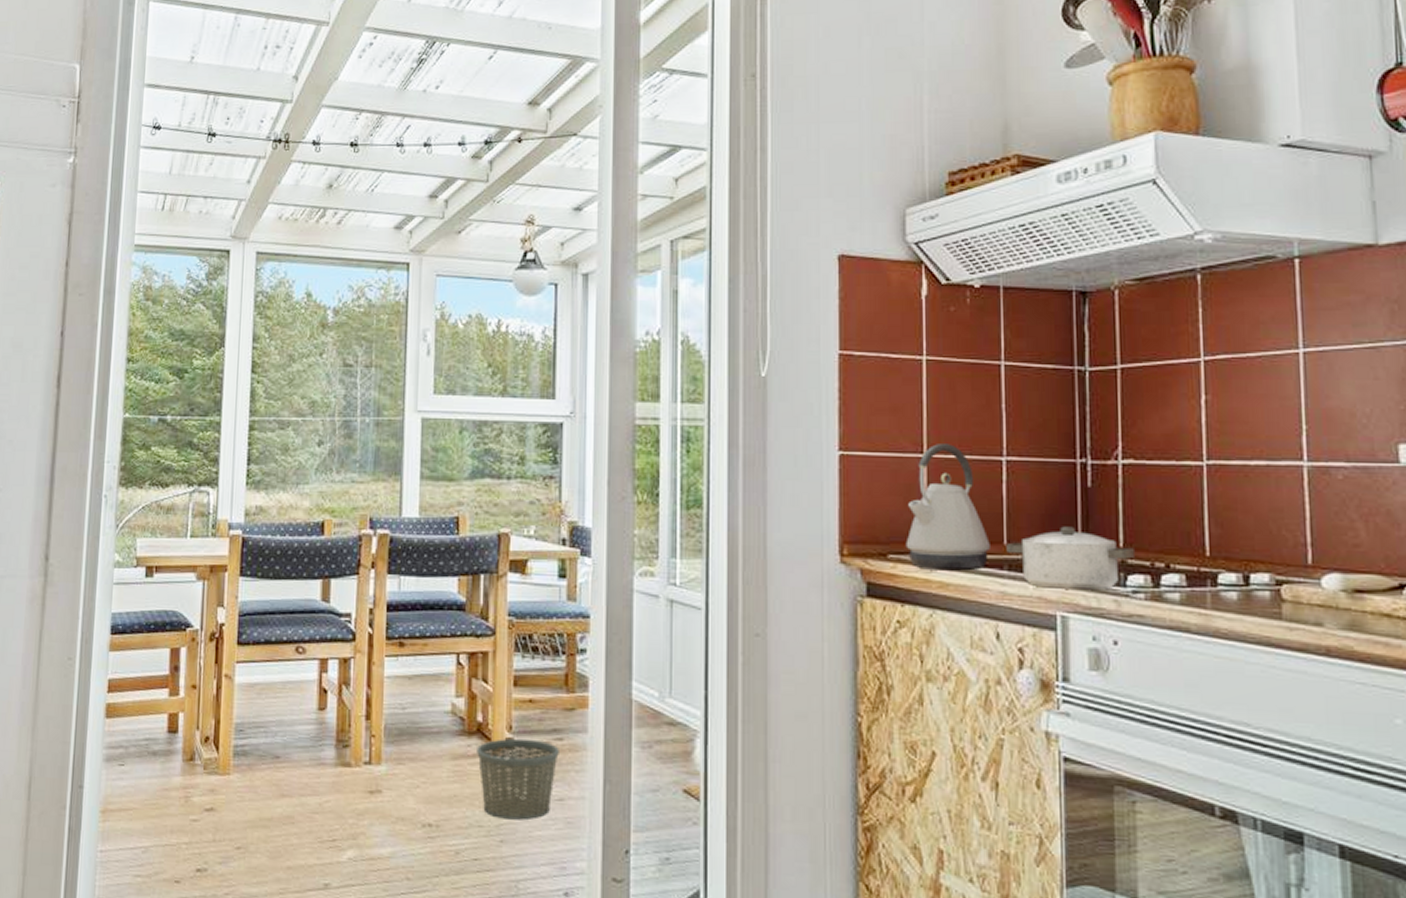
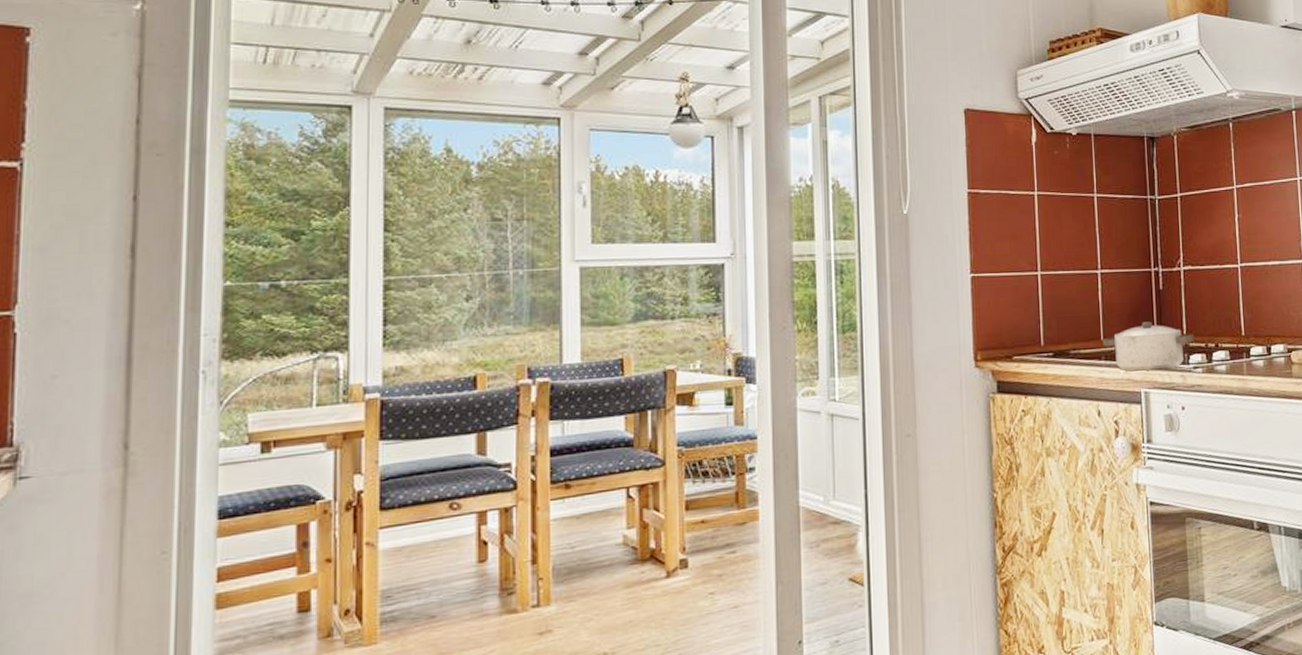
basket: present [475,738,559,820] -> none [649,556,733,635]
kettle: present [905,444,990,572] -> none [1026,262,1091,366]

